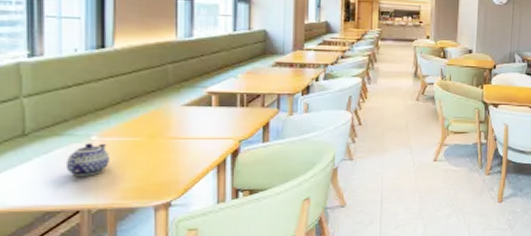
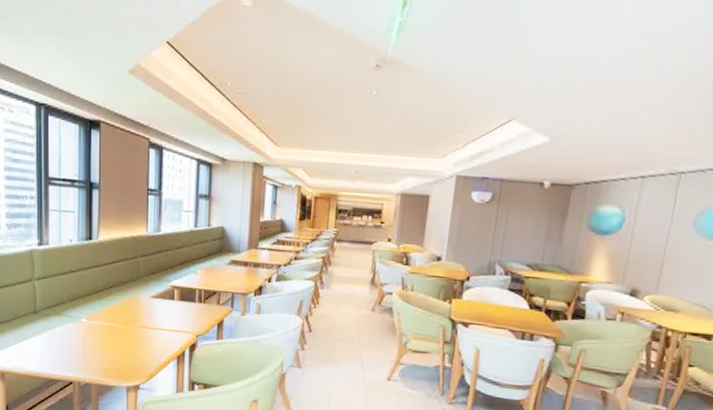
teapot: present [65,143,109,176] -> none [63,324,94,353]

